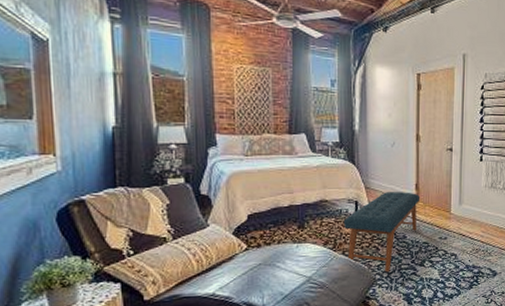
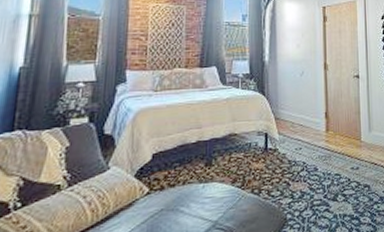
bench: present [343,192,419,273] -> none [252,121,329,211]

